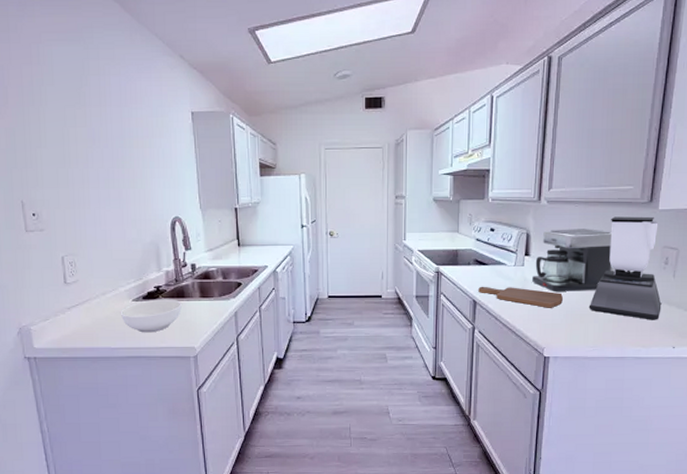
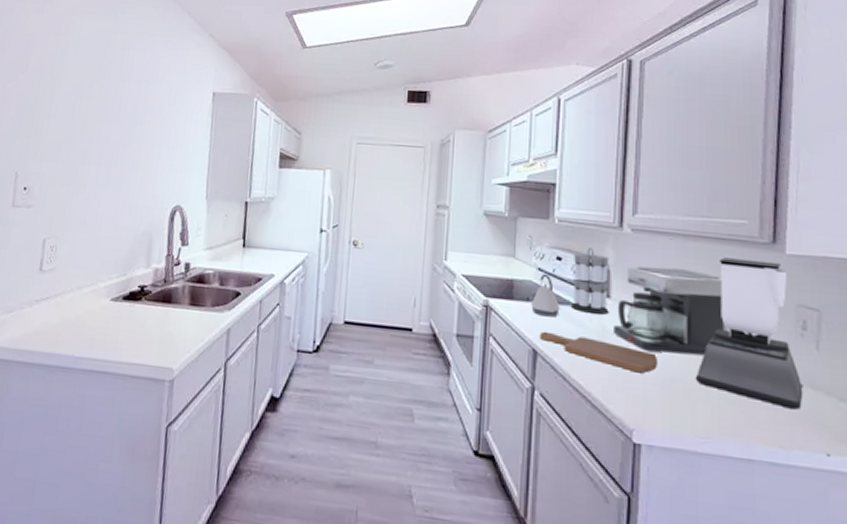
bowl: present [120,299,182,333] -> none [93,301,167,343]
kettle: none [471,242,493,275] -> present [531,273,560,317]
spice rack: none [502,219,530,269] -> present [571,248,609,315]

